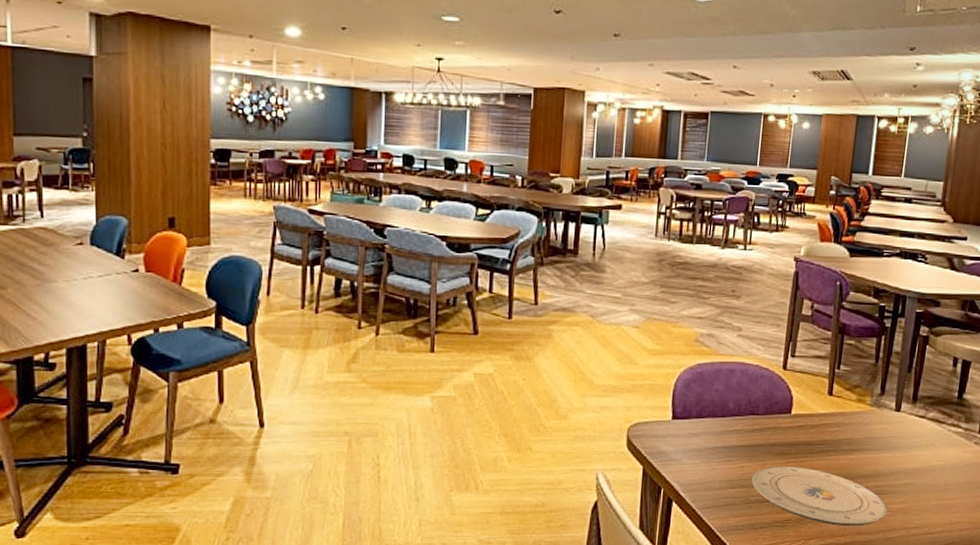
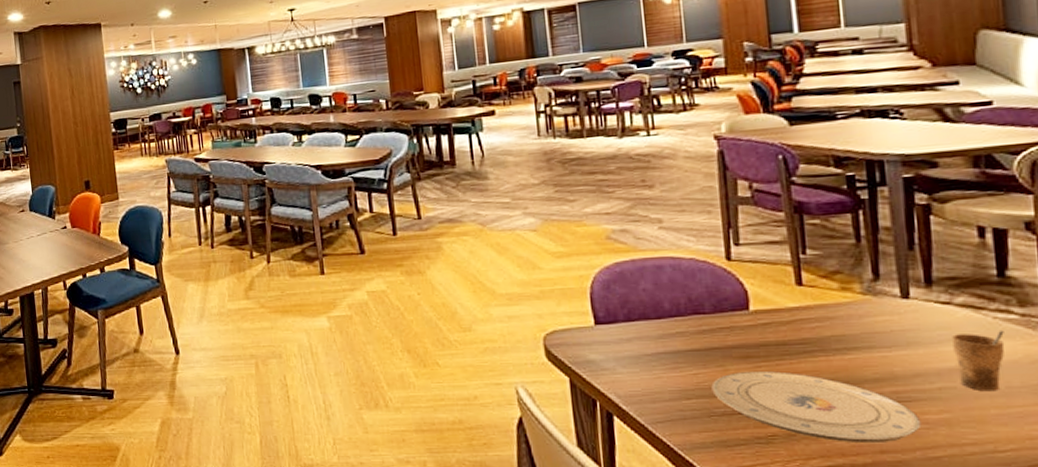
cup: none [918,440,952,488] -> present [952,330,1005,392]

